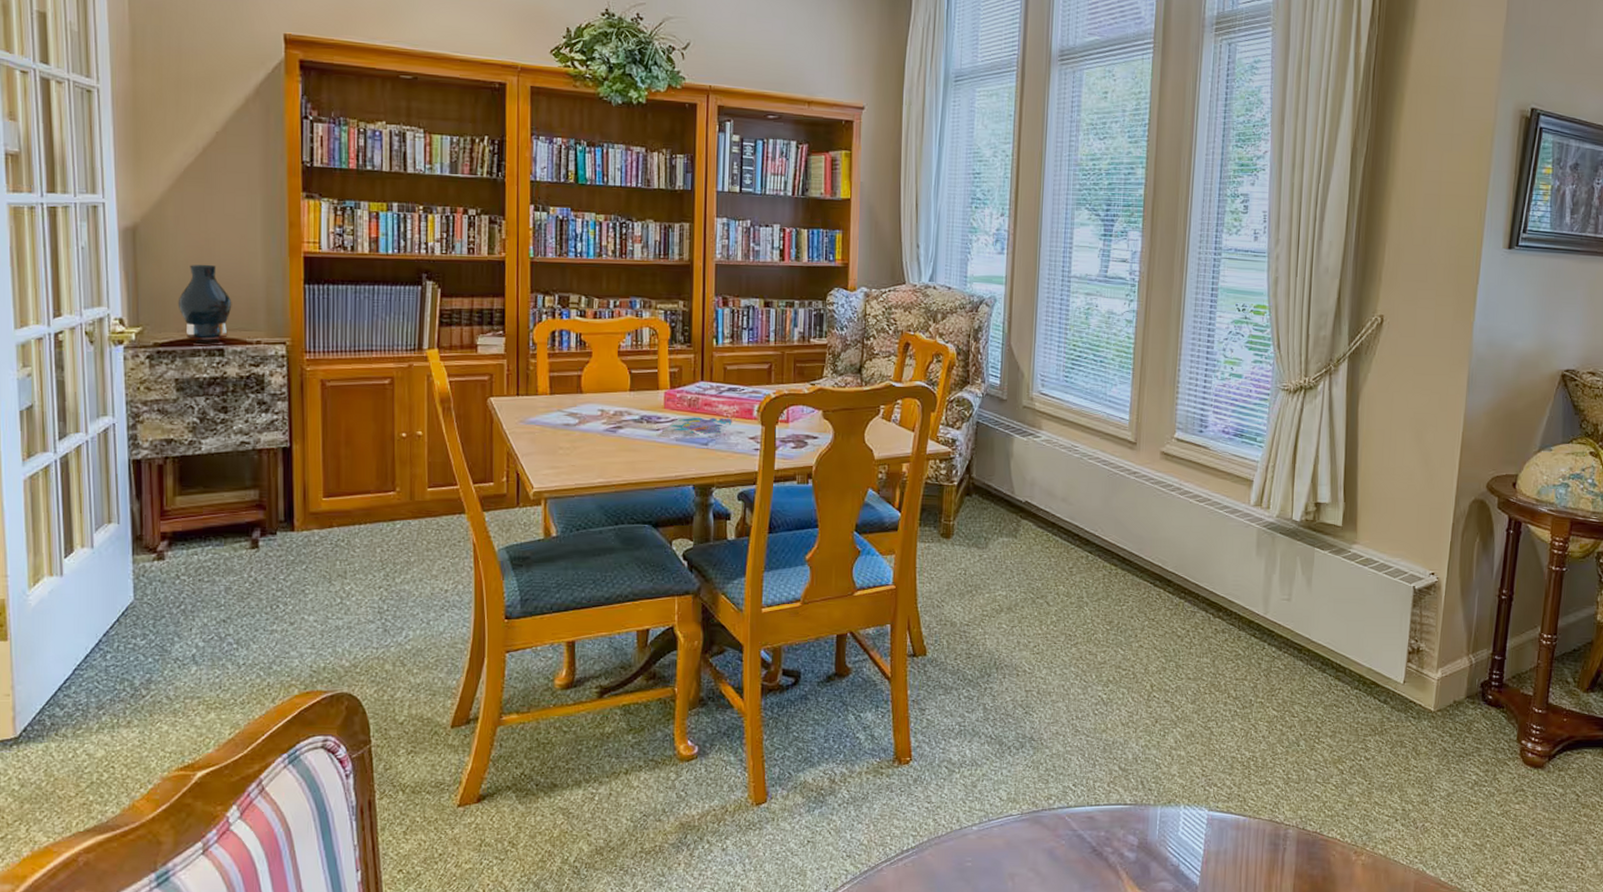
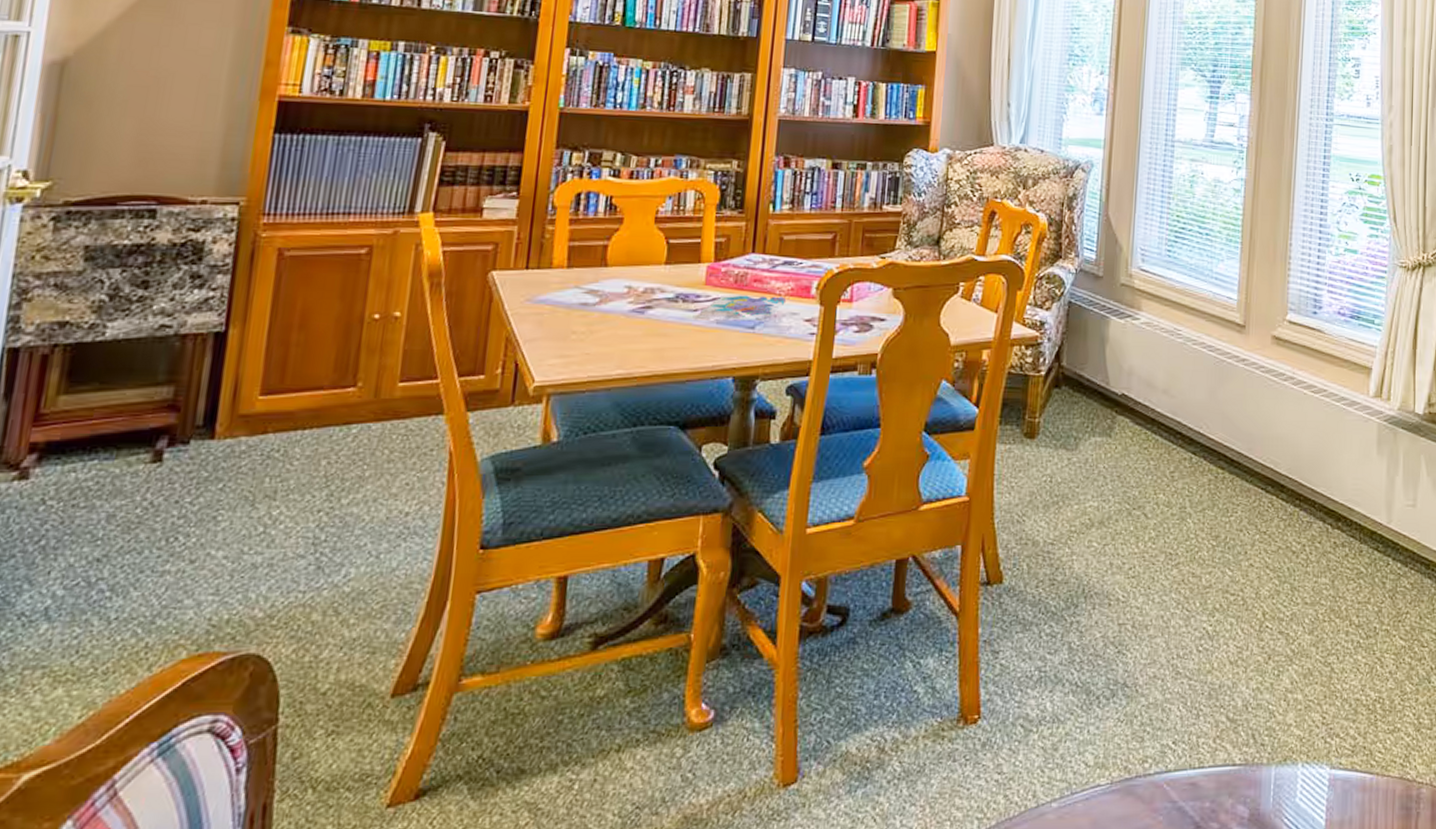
vase: present [177,264,232,345] -> none [104,107,177,205]

